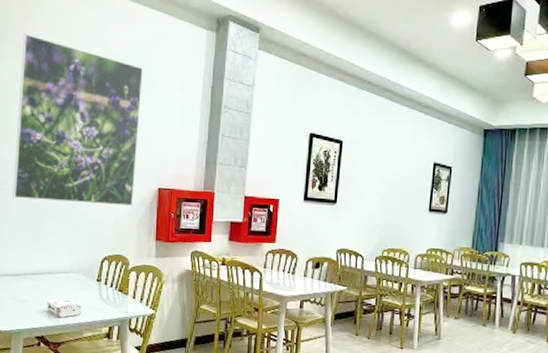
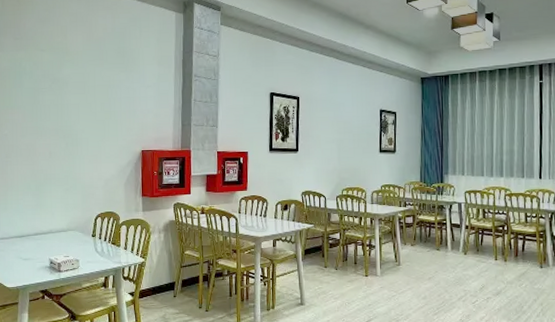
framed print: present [13,33,143,207] -> none [15,27,123,169]

